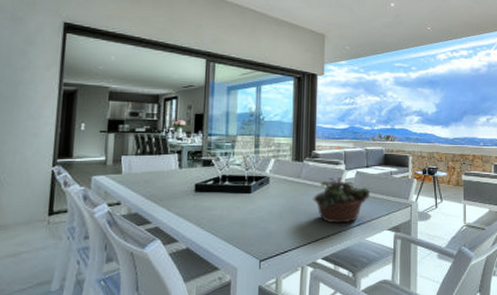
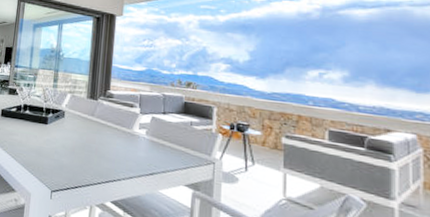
succulent planter: present [313,177,371,224] -> none [105,119,167,170]

